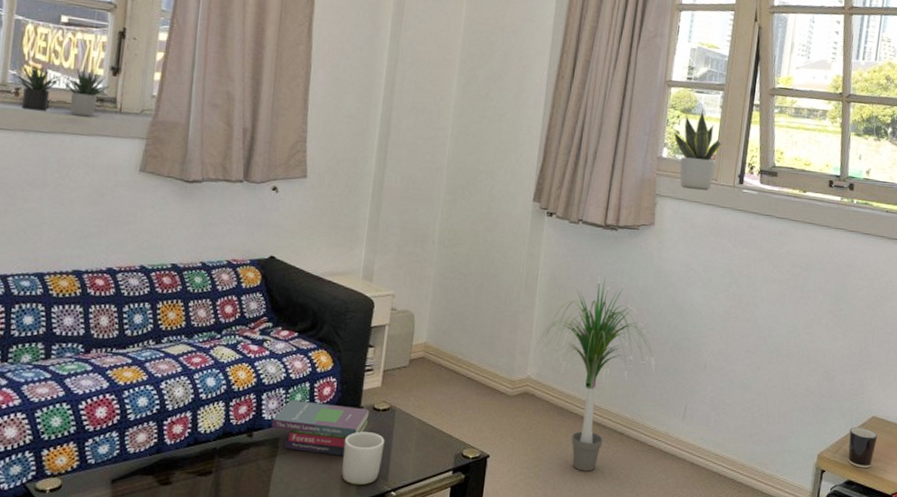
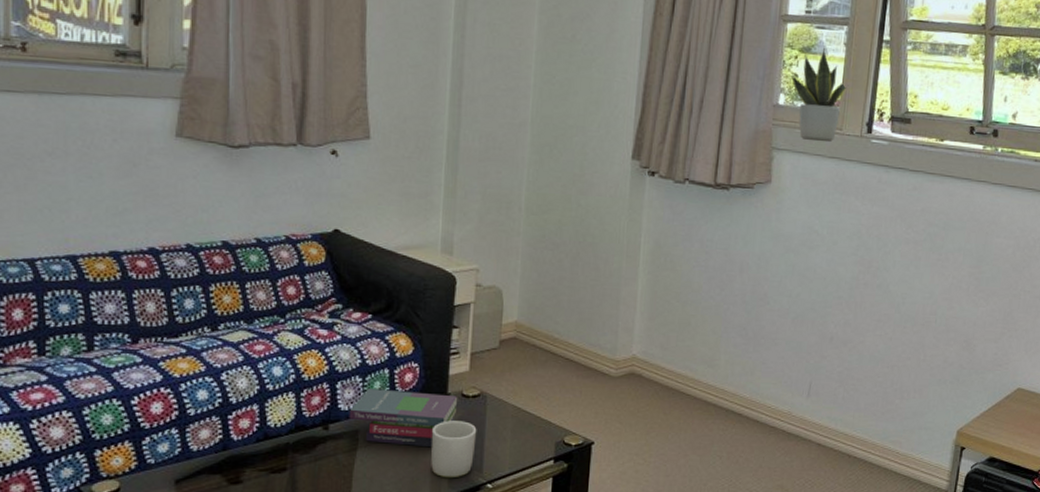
succulent plant: present [13,64,110,117] -> none [17,14,132,75]
potted plant: present [534,277,654,472] -> none [639,242,773,456]
mug: present [847,427,878,469] -> none [990,400,1024,444]

